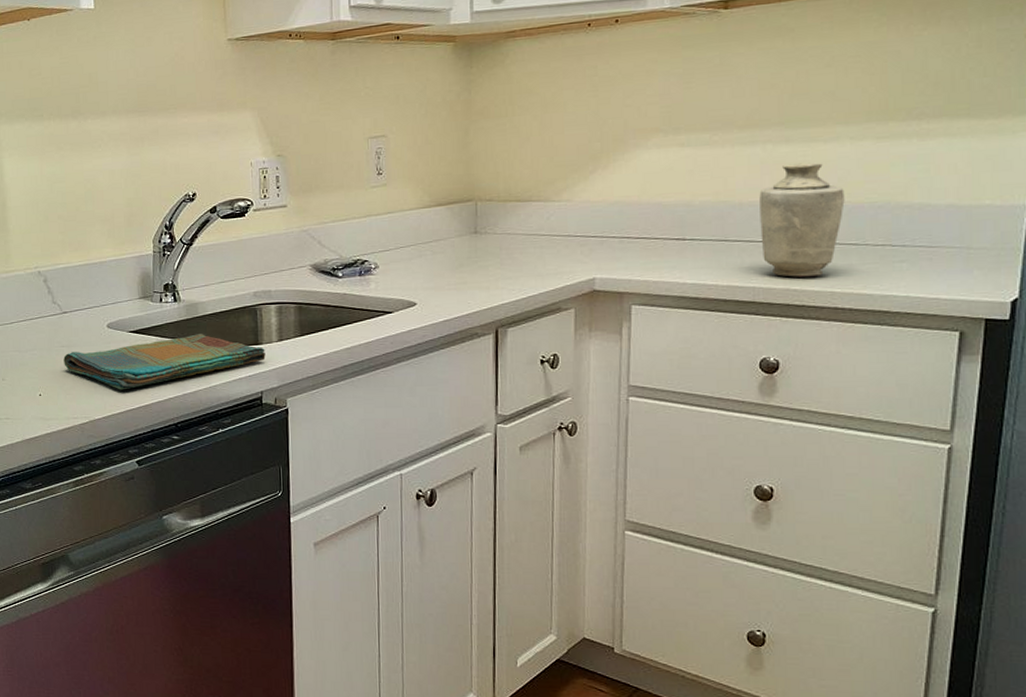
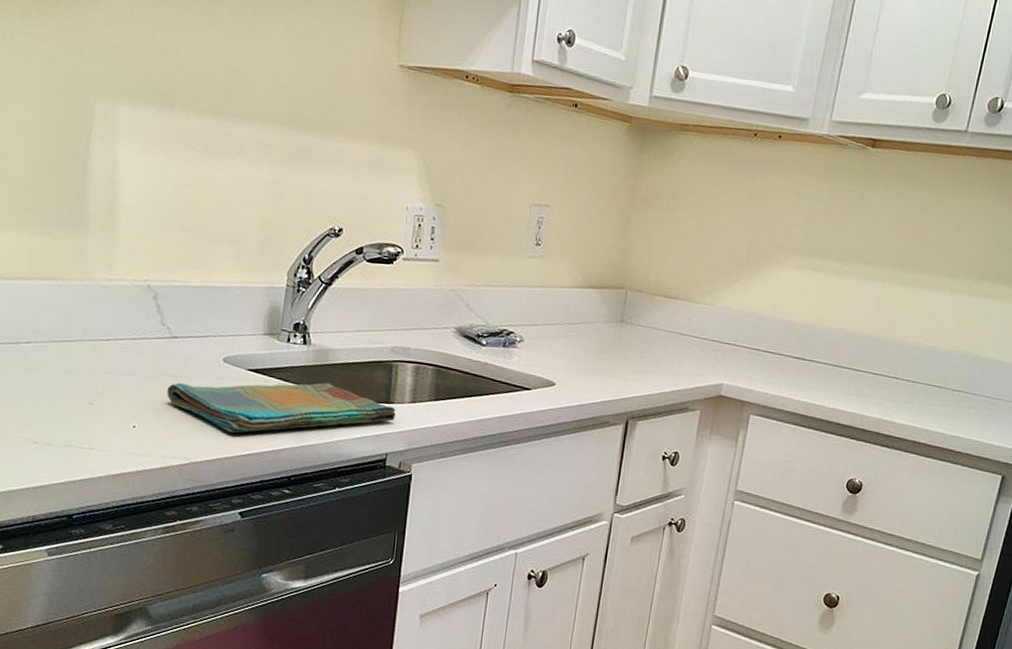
vase: present [759,162,845,277] -> none [865,304,939,411]

